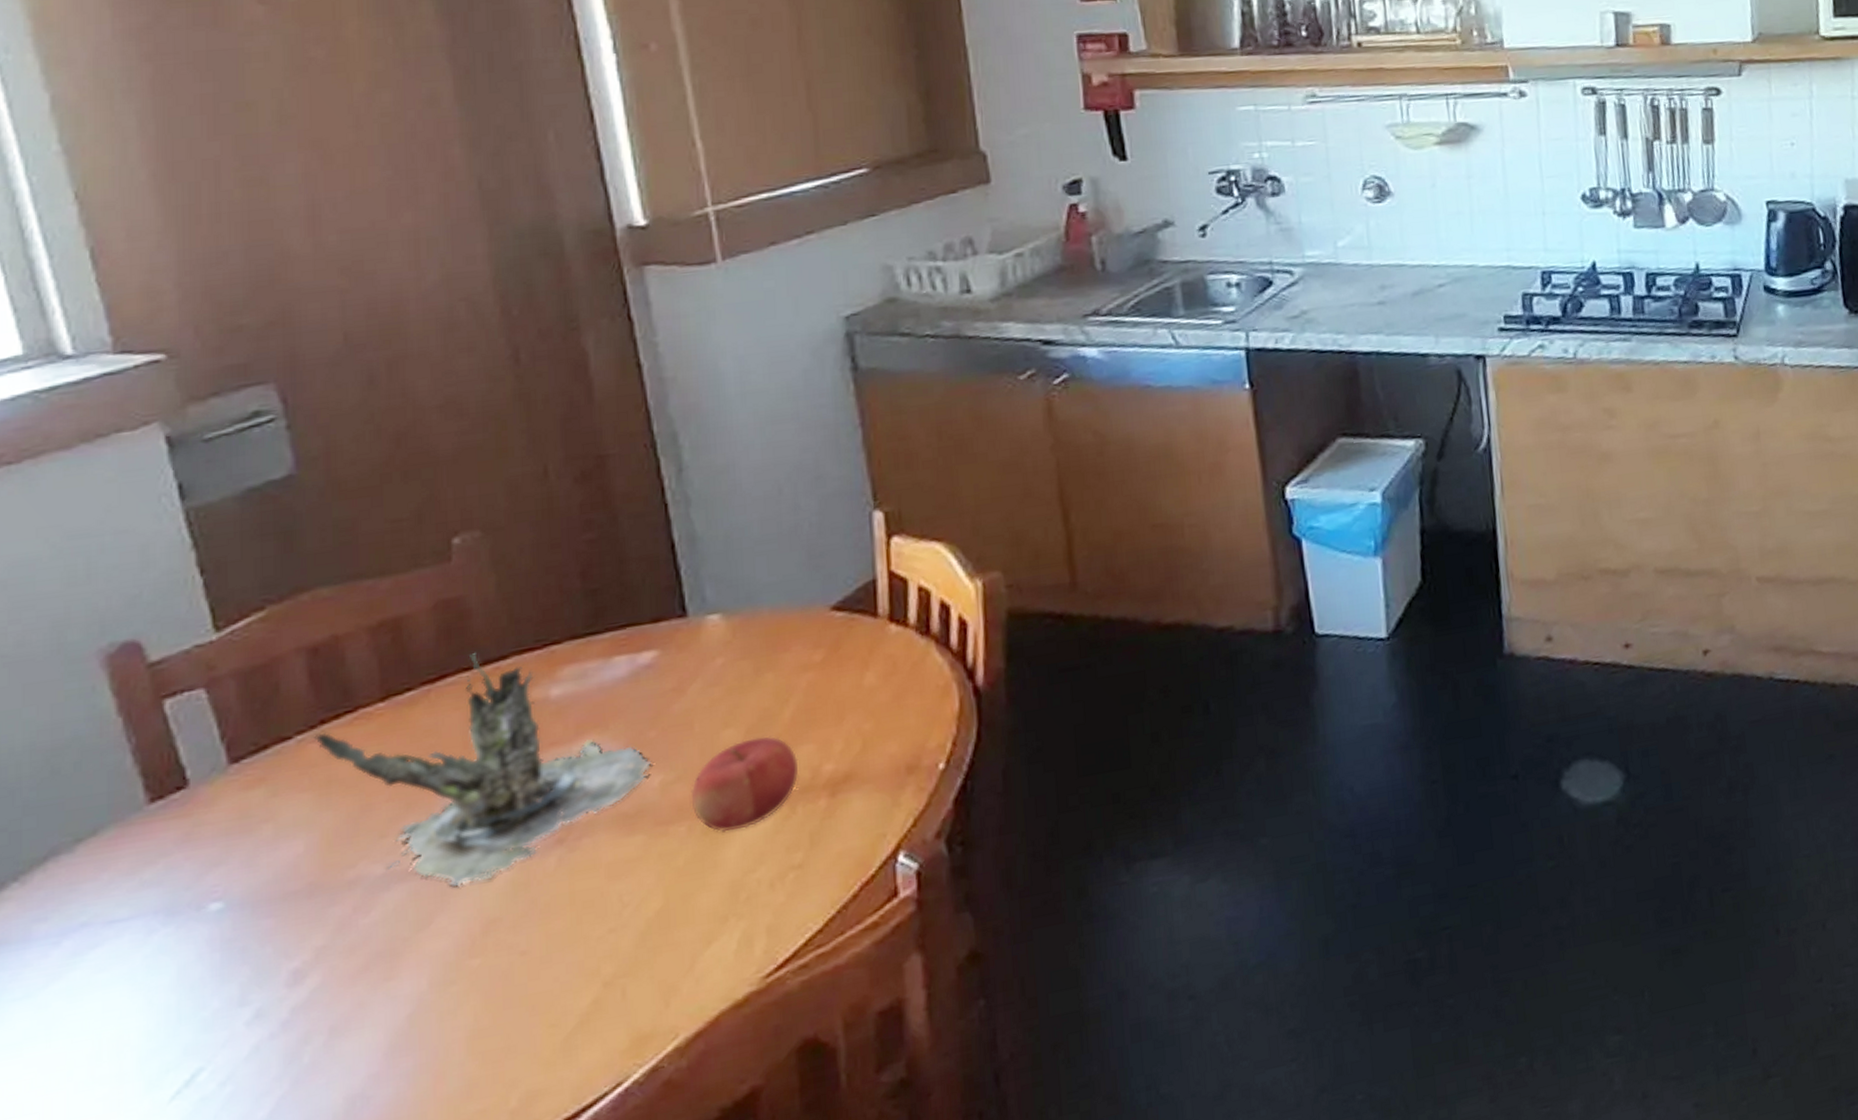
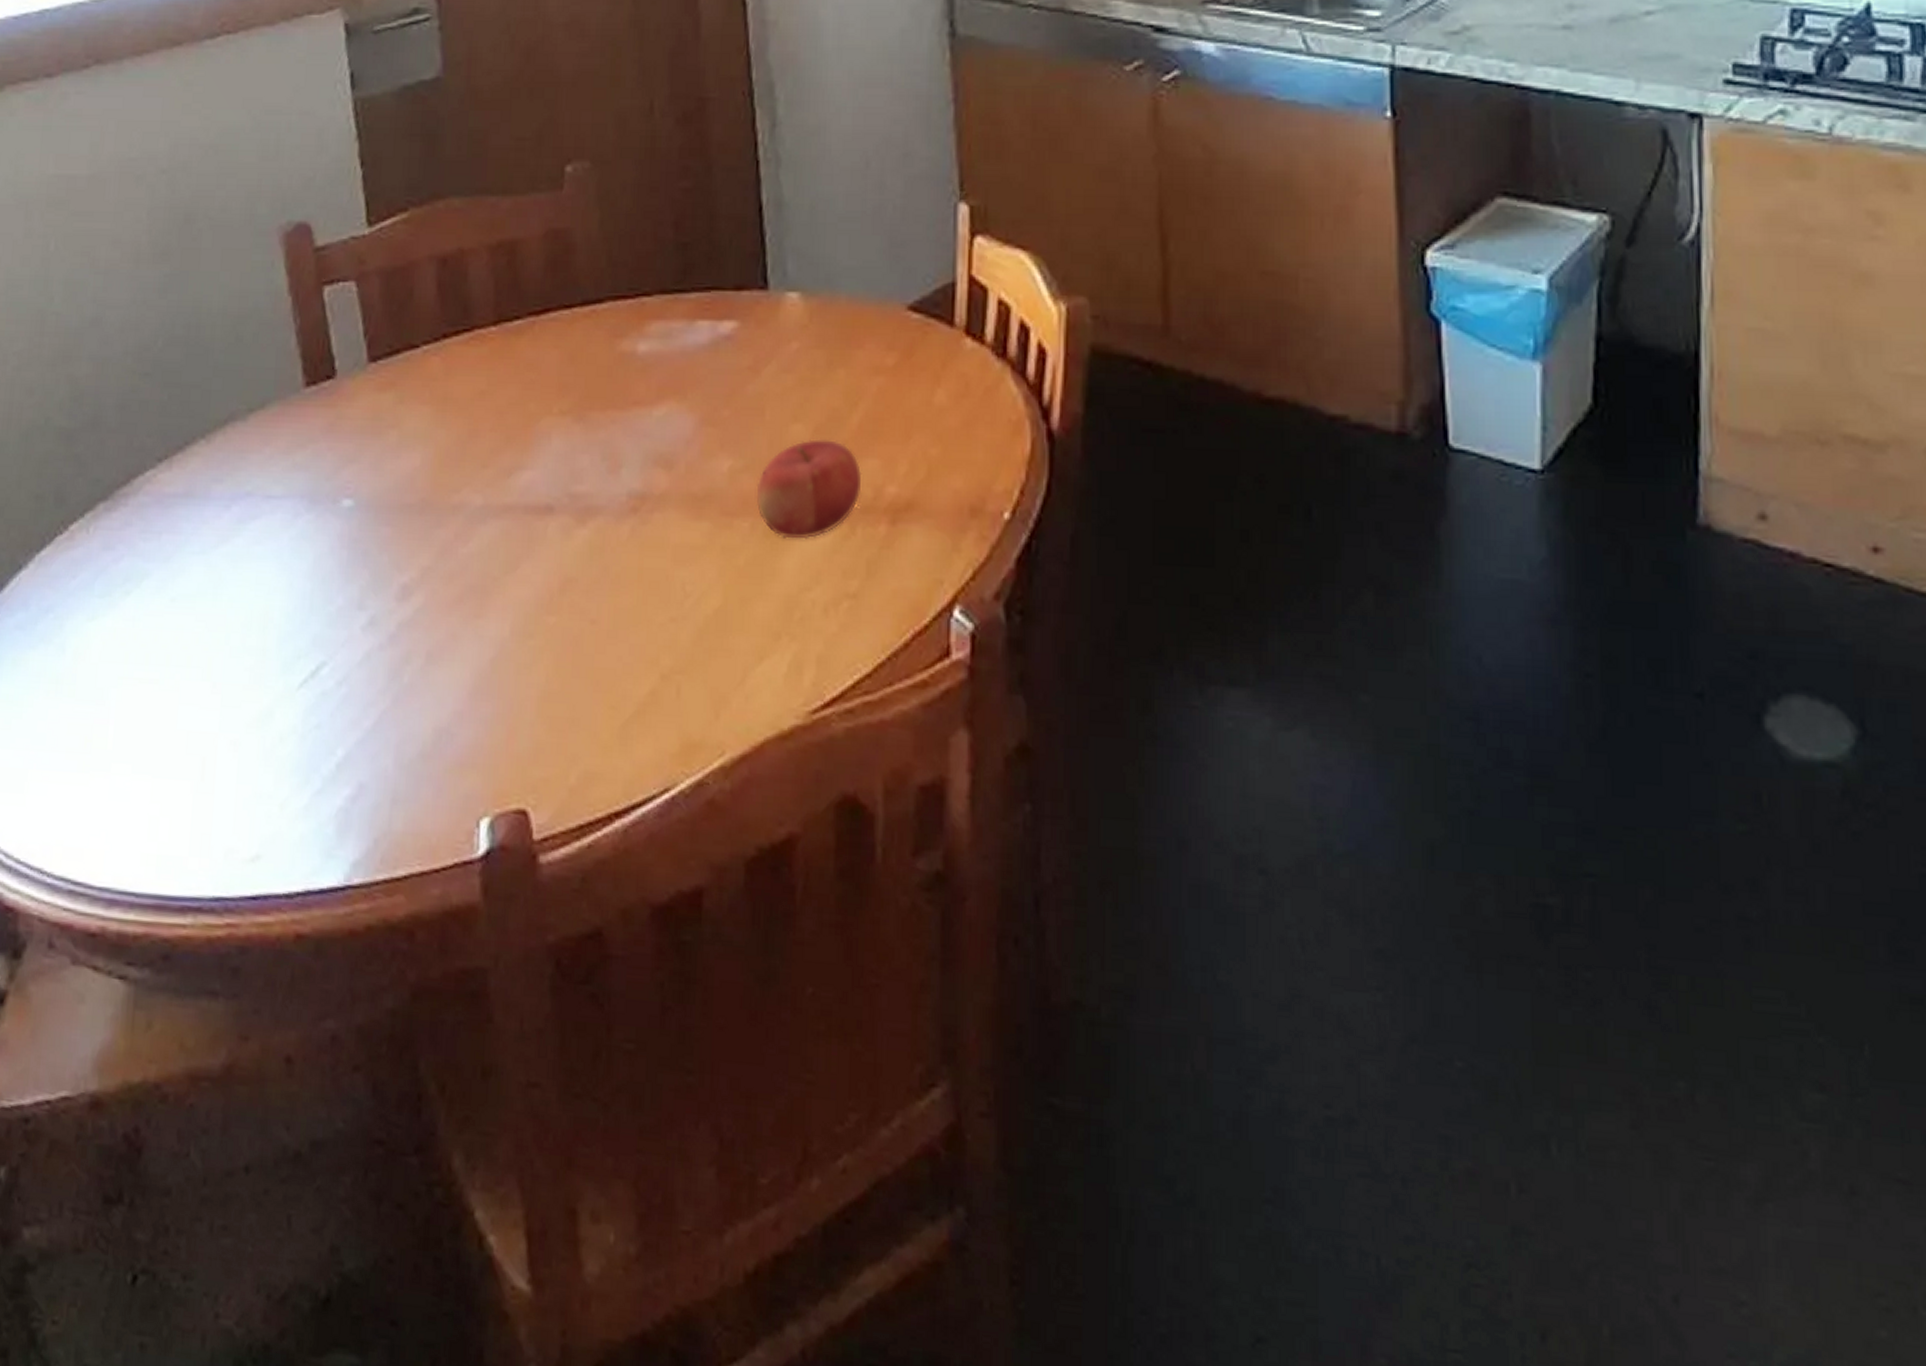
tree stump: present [314,653,651,887] -> none [437,291,722,536]

